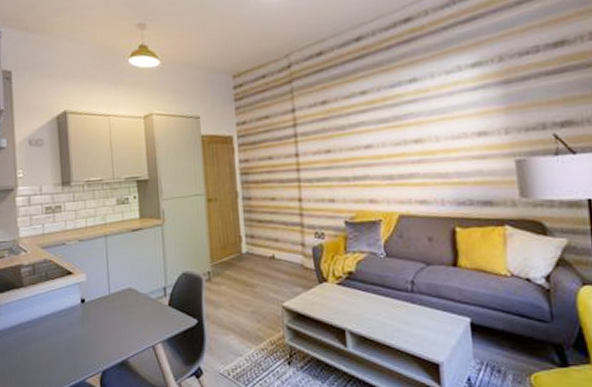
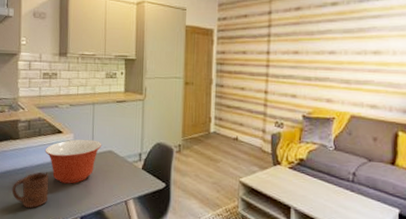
cup: none [19,322,63,369] -> present [12,172,49,209]
mixing bowl: none [54,278,120,333] -> present [45,139,102,184]

